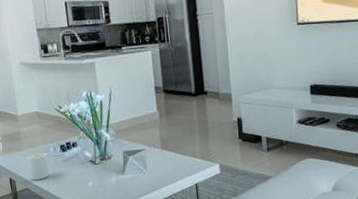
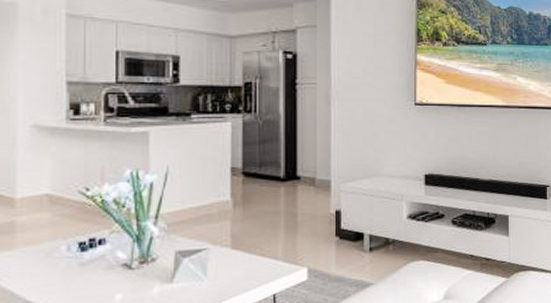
candle holder: present [26,153,49,181] -> none [18,253,55,294]

